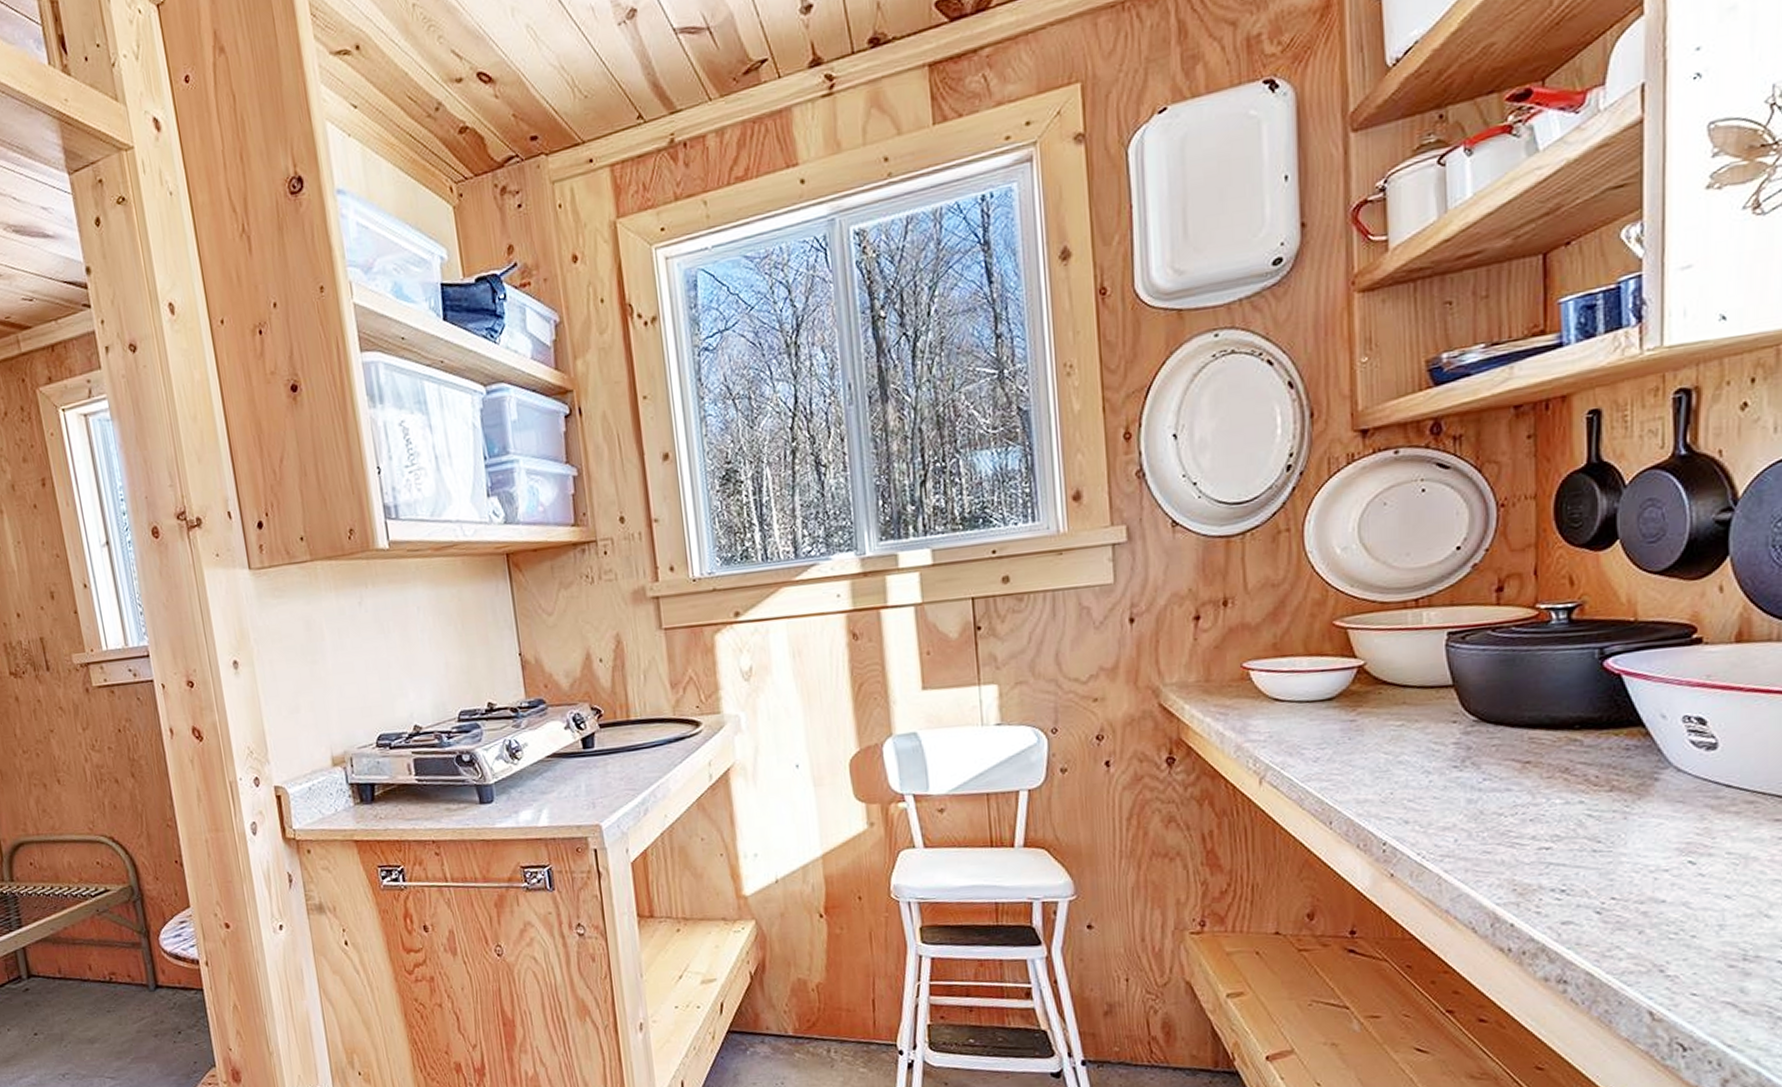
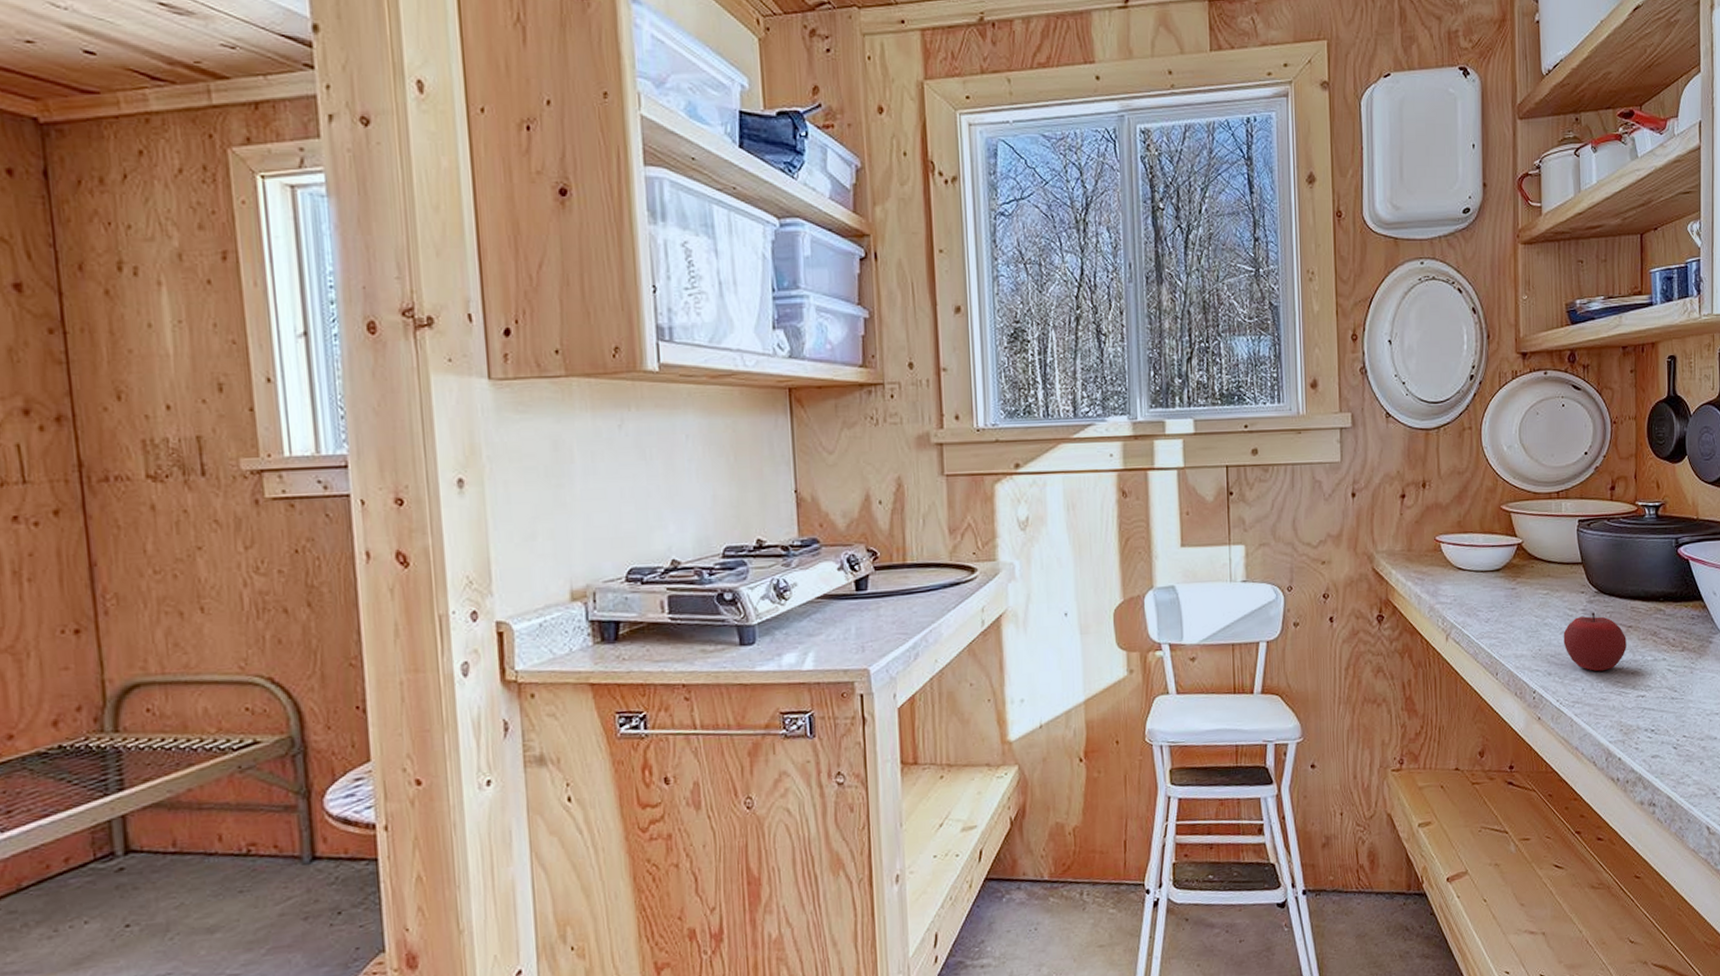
apple: none [1426,745,1522,818] -> present [1563,612,1627,672]

